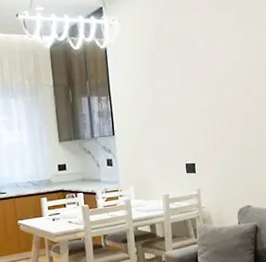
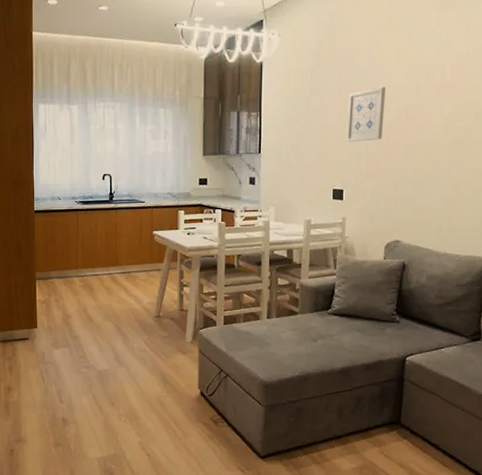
wall art: none [190,65,225,118] -> present [346,87,385,142]

